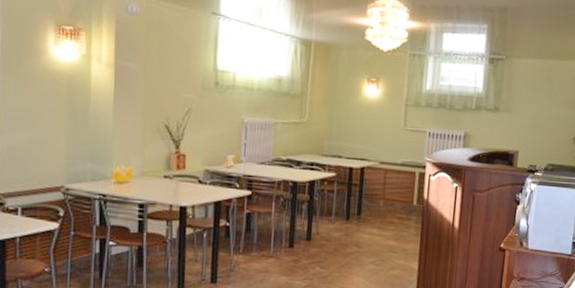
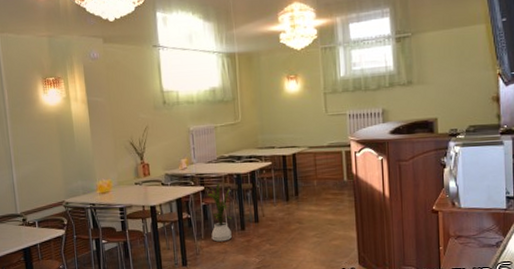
house plant: none [252,188,284,259] -> present [204,182,232,242]

